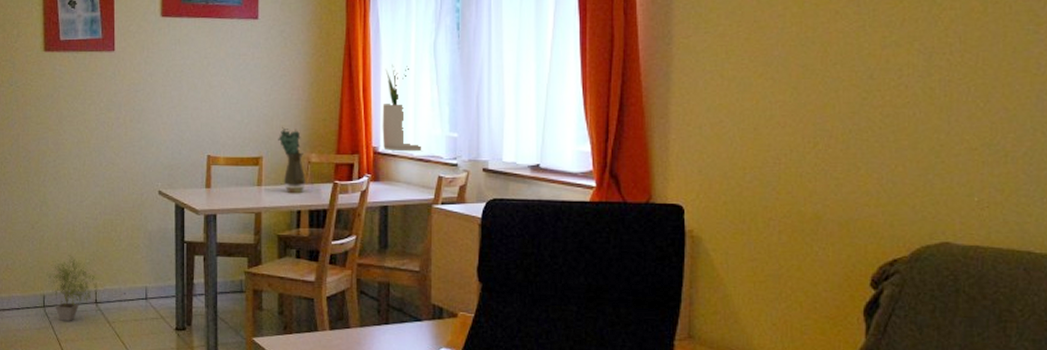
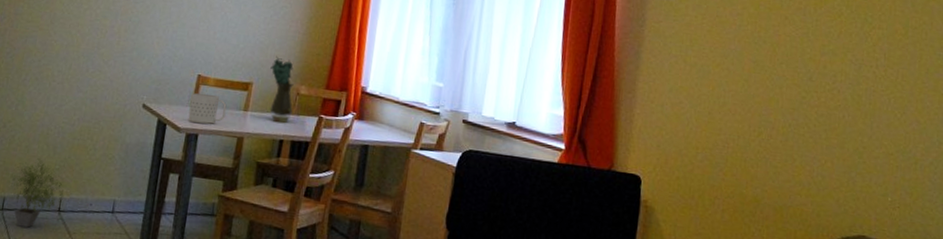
mug: none [204,173,240,204] -> present [188,93,227,124]
planter: present [382,65,422,152] -> none [371,11,408,97]

